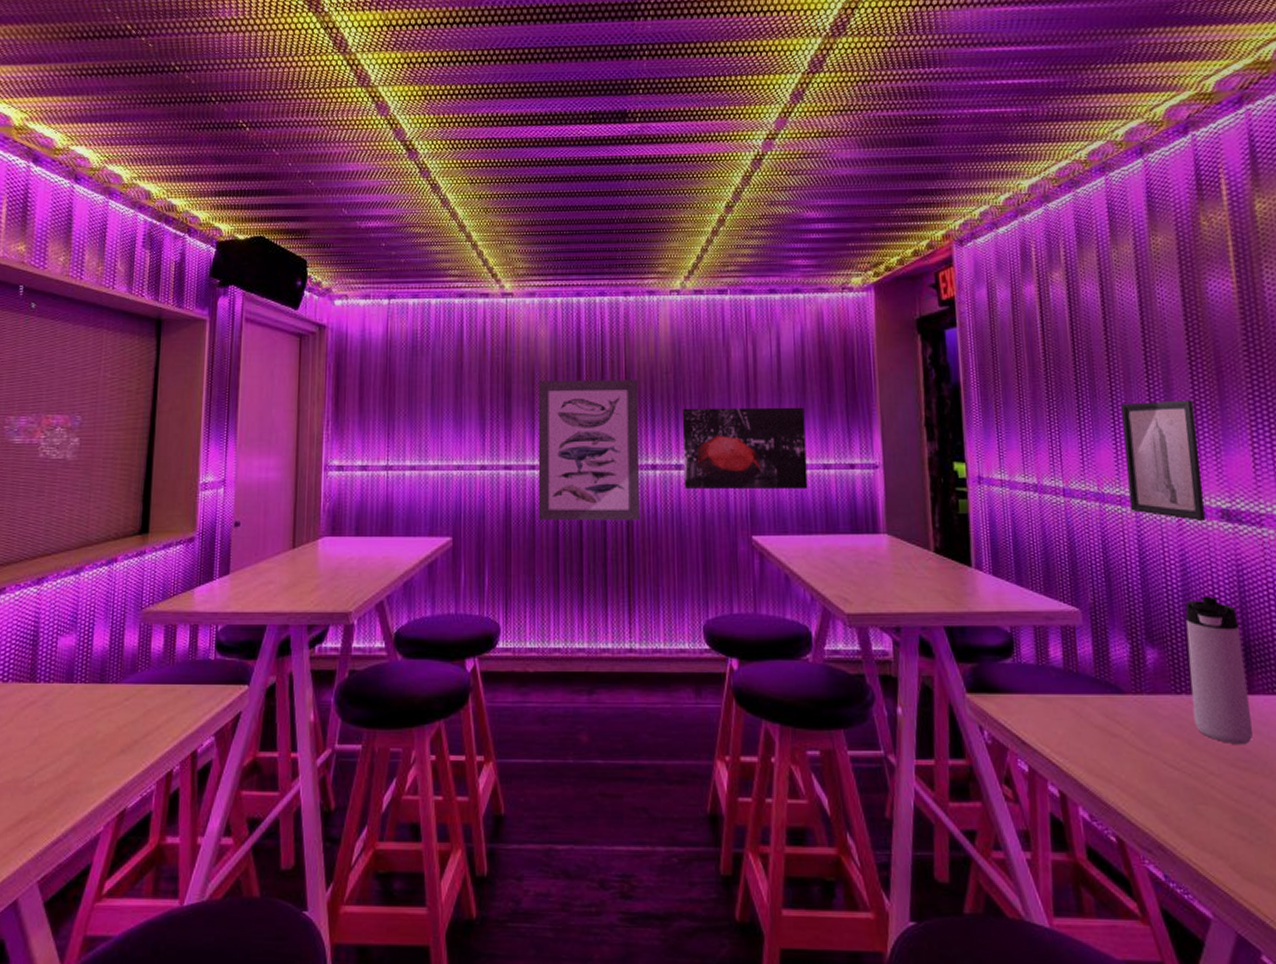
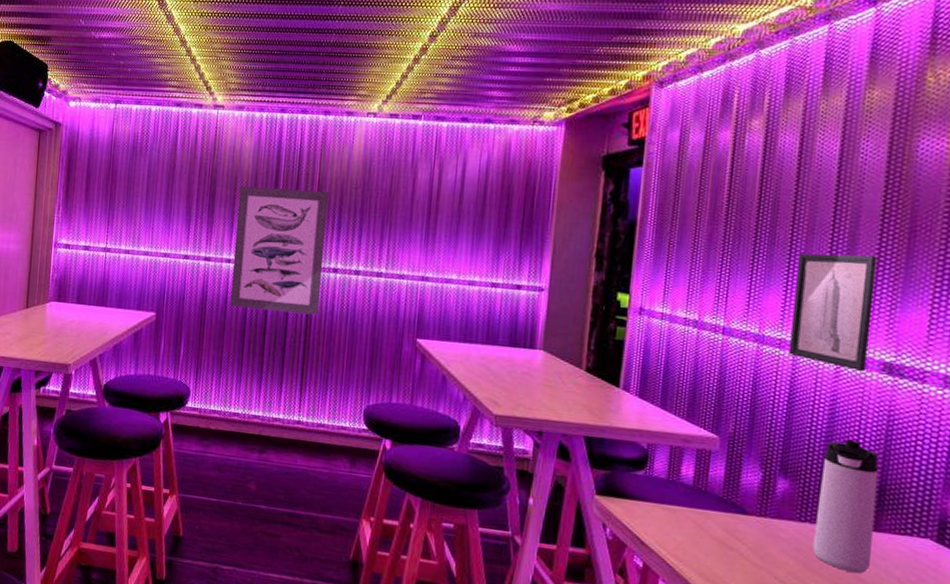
wall art: present [682,407,808,490] -> none [360,221,481,304]

